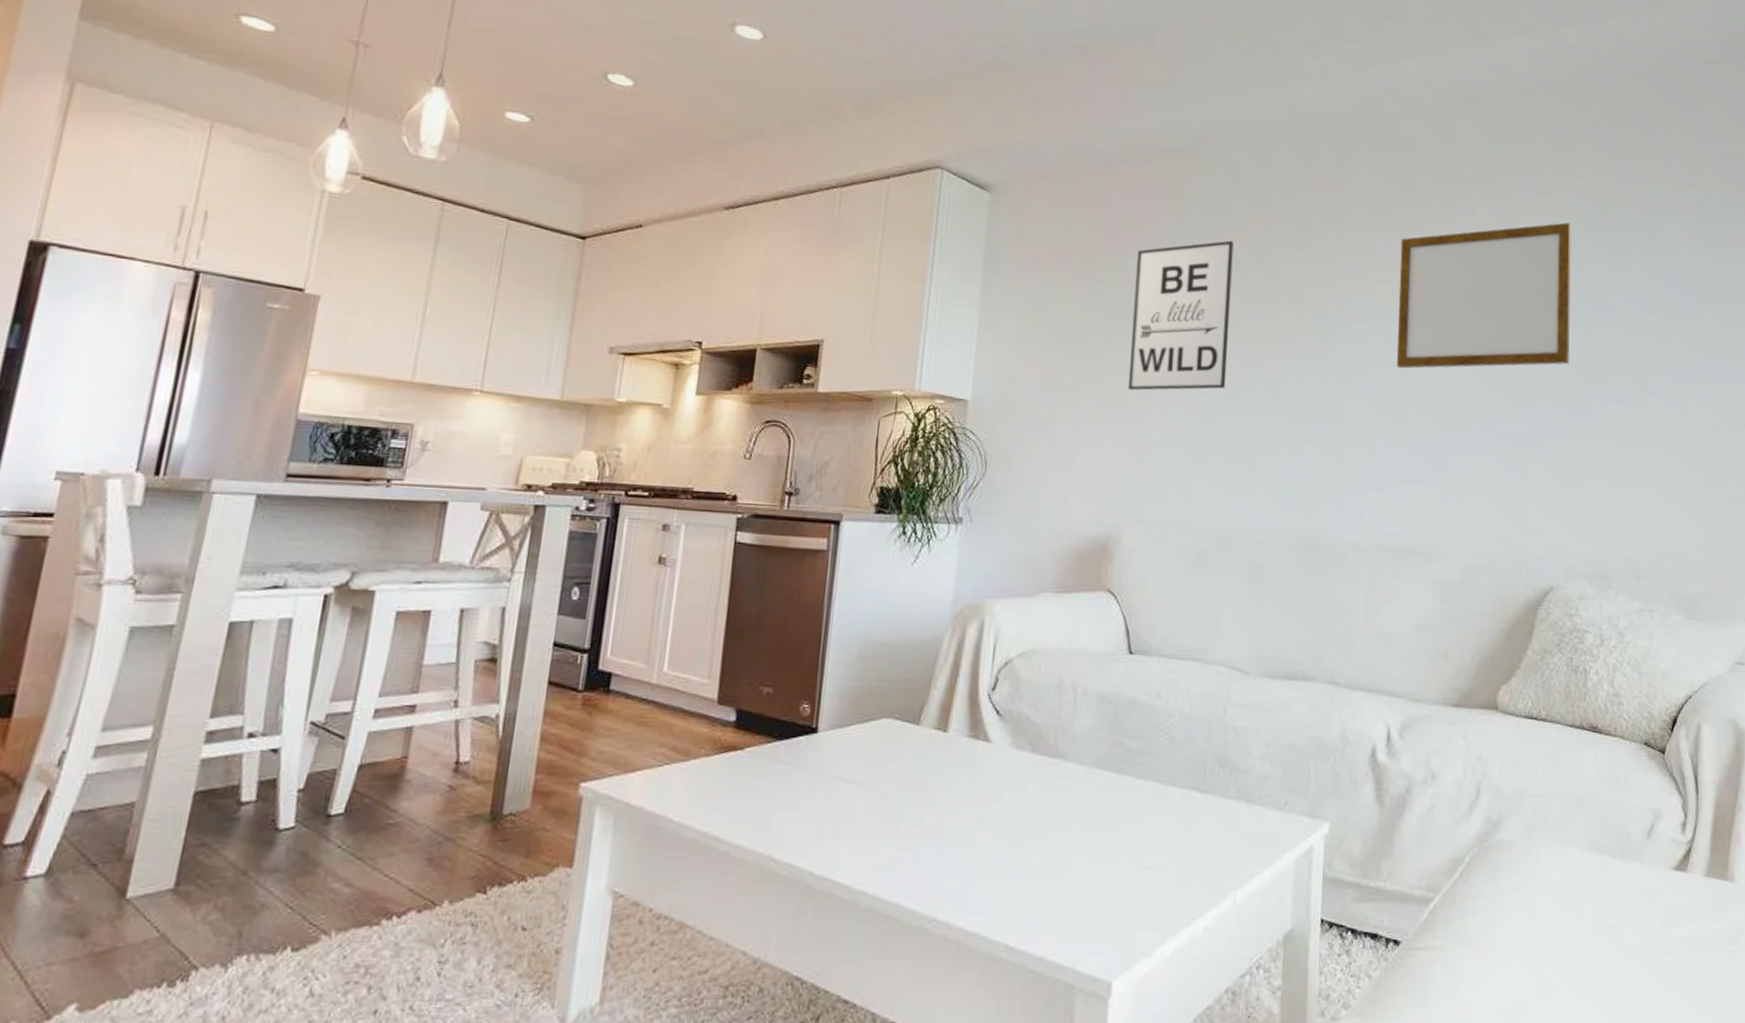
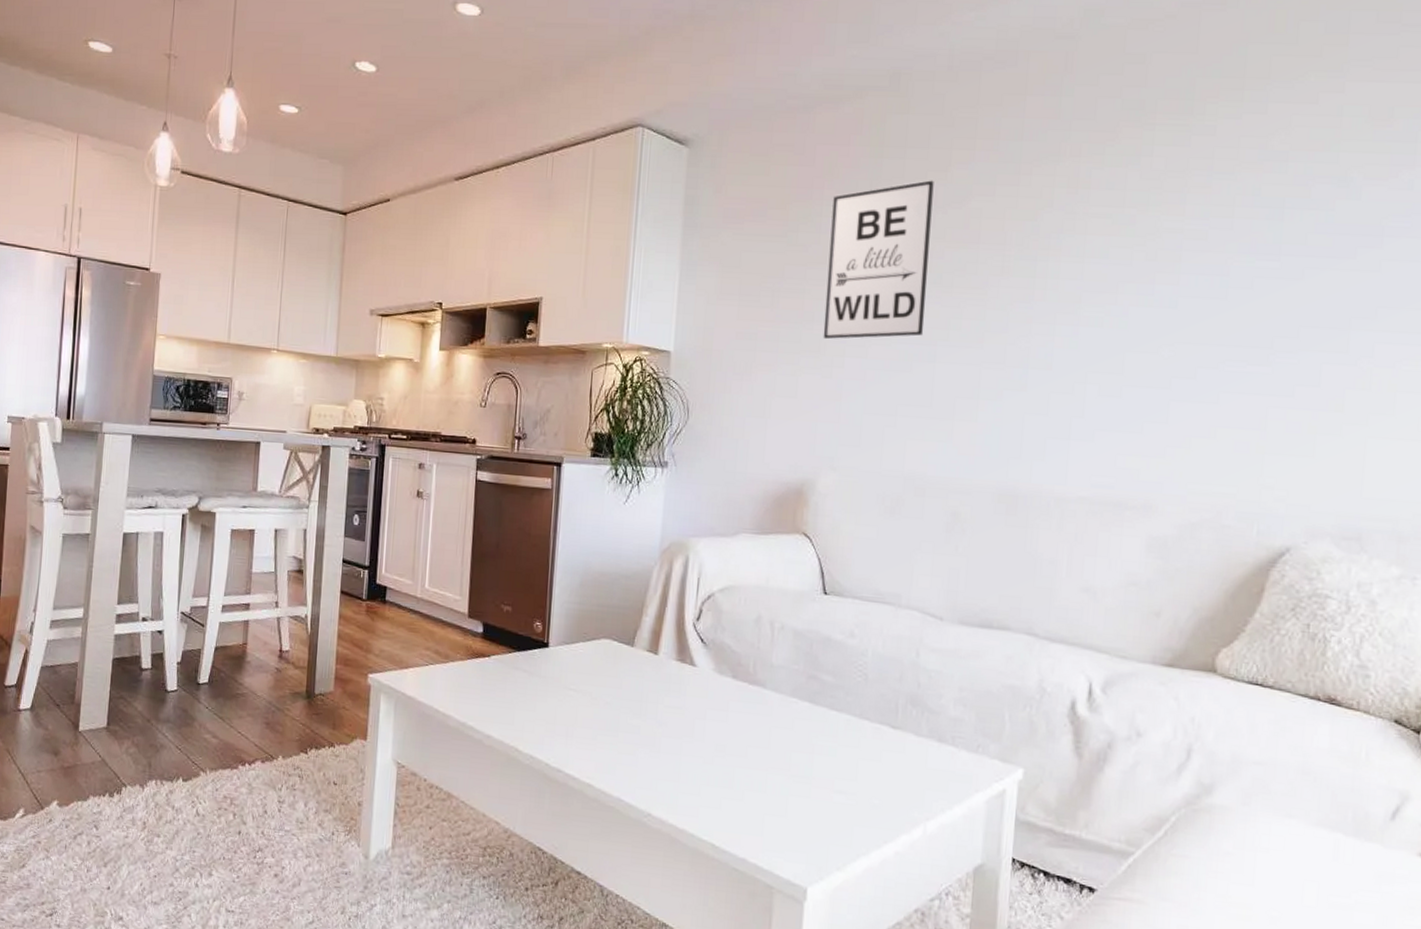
writing board: present [1396,222,1571,369] -> none [1114,134,1340,311]

